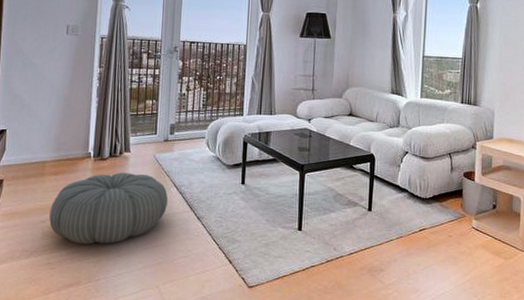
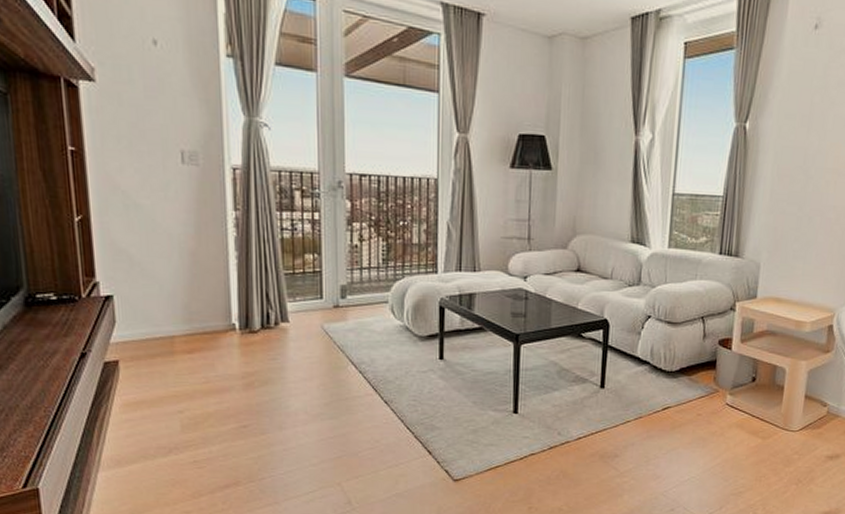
pouf: present [49,172,168,245] -> none [188,348,344,438]

